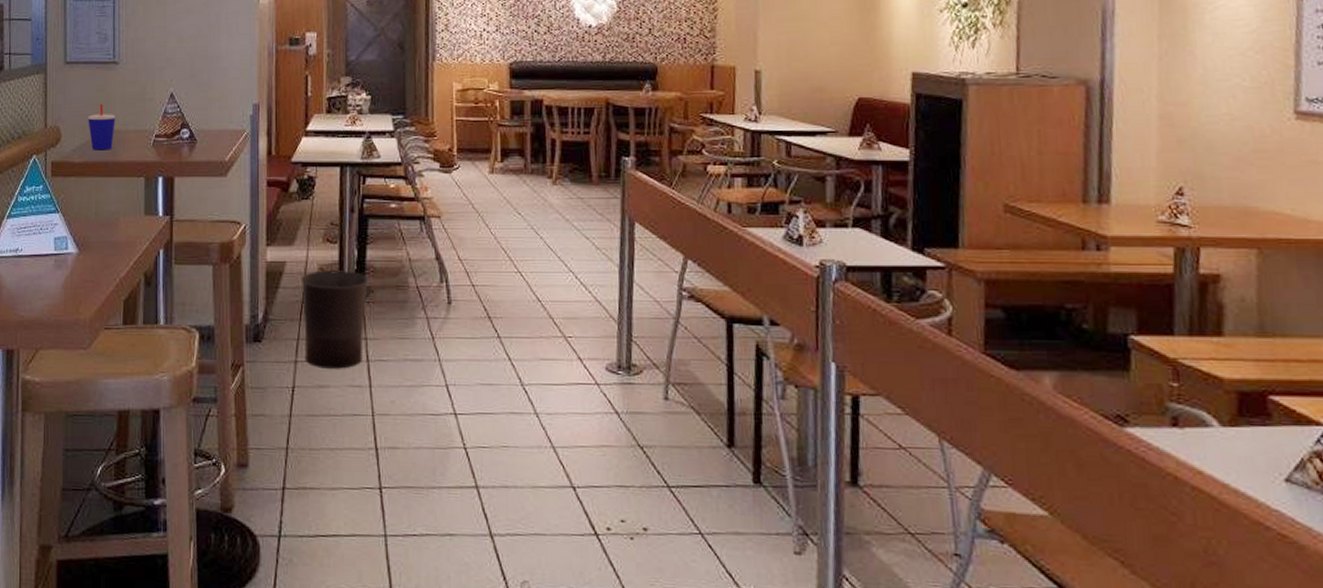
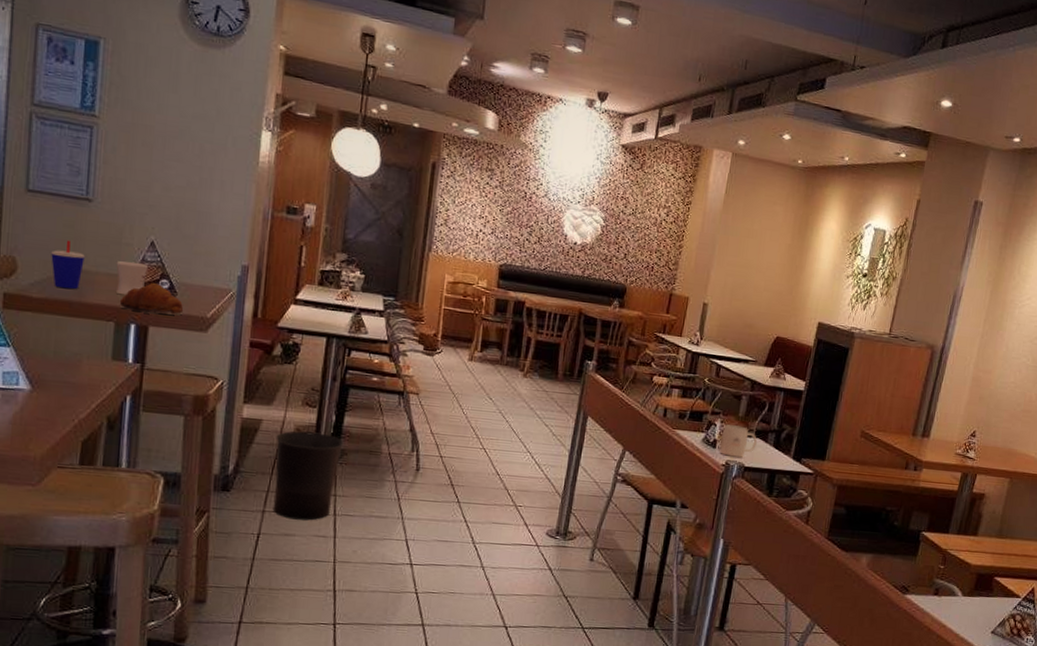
mug: none [142,115,170,150] -> present [115,261,149,296]
croissant: none [147,134,204,165] -> present [119,283,184,316]
mug: none [808,215,857,254] -> present [720,424,757,458]

